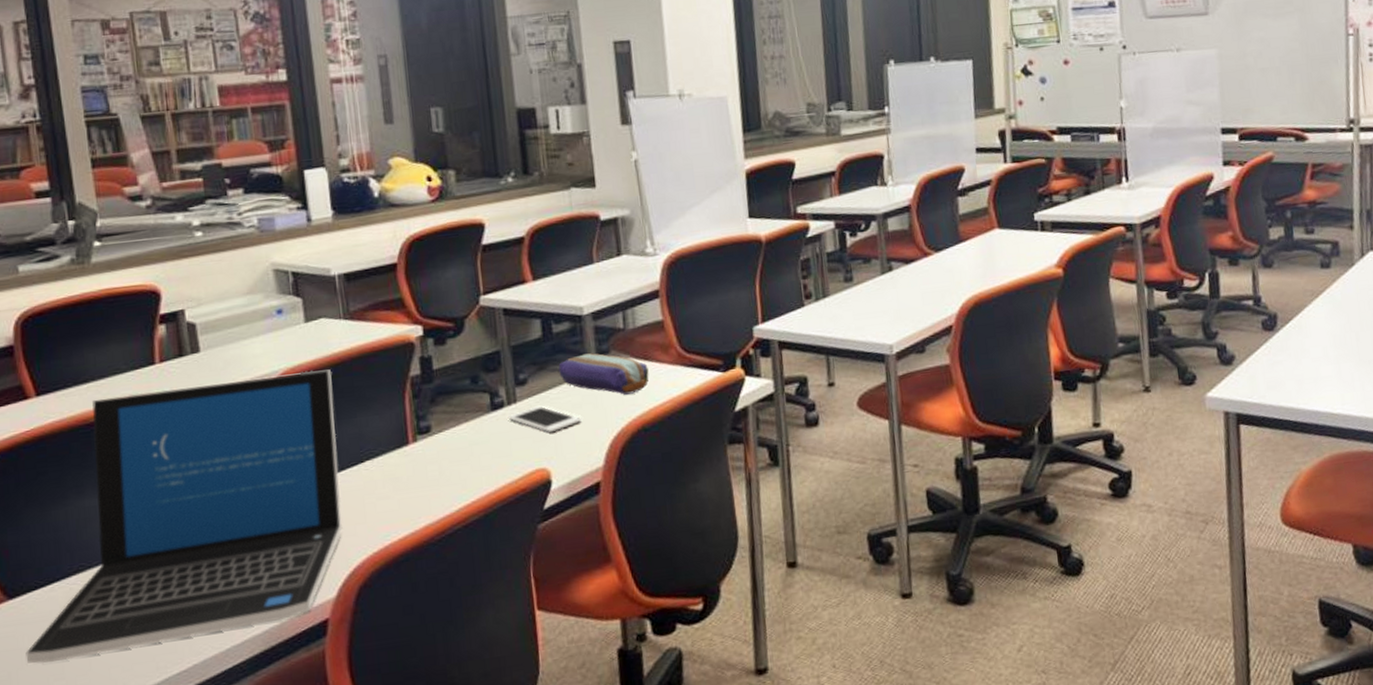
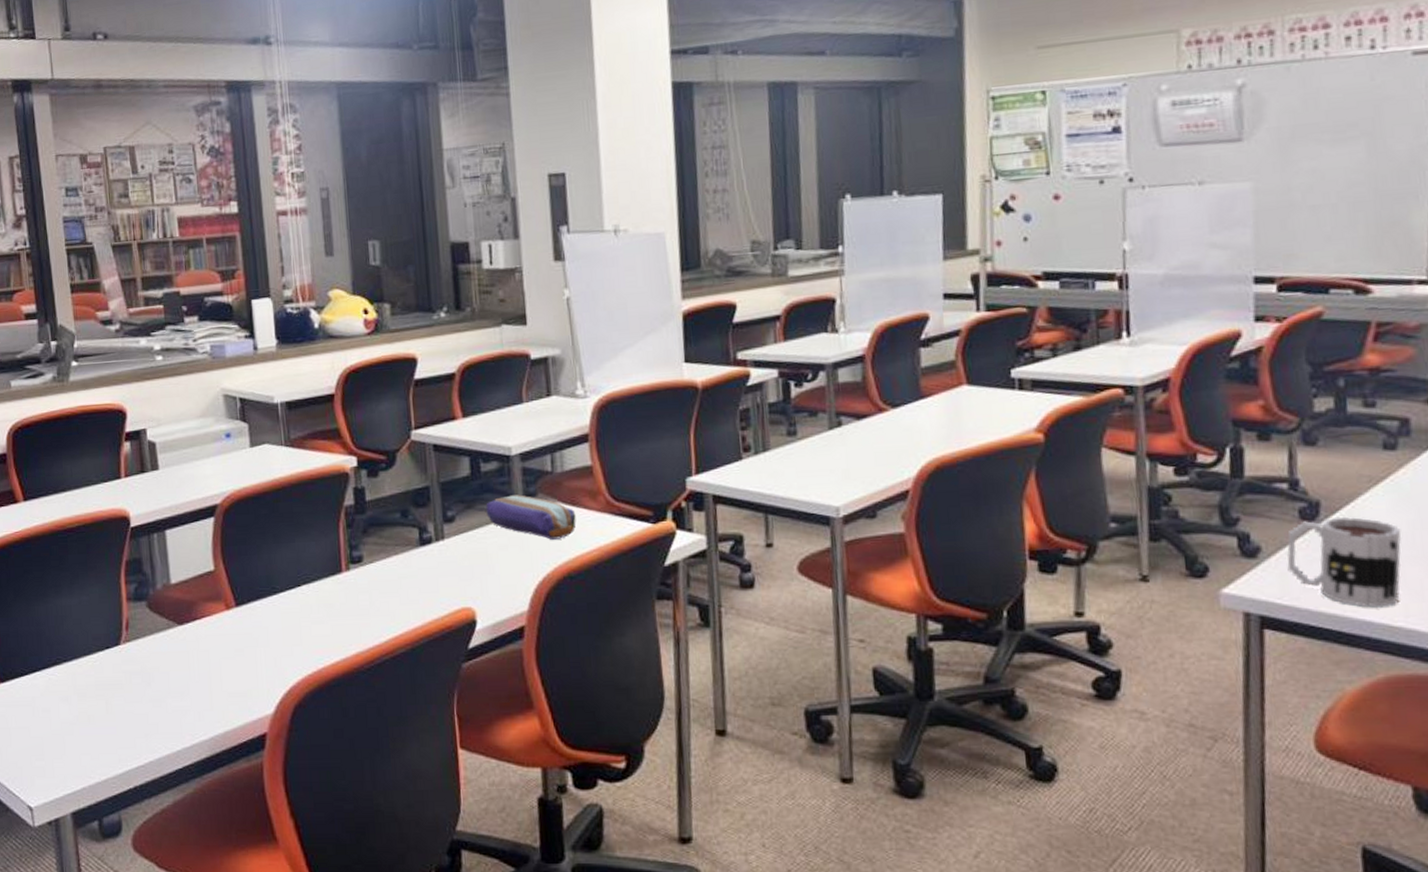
laptop: present [26,369,343,664] -> none [13,493,281,744]
cell phone: present [507,405,581,433] -> none [435,544,507,573]
mug: none [1254,325,1338,399] -> present [1287,517,1402,608]

